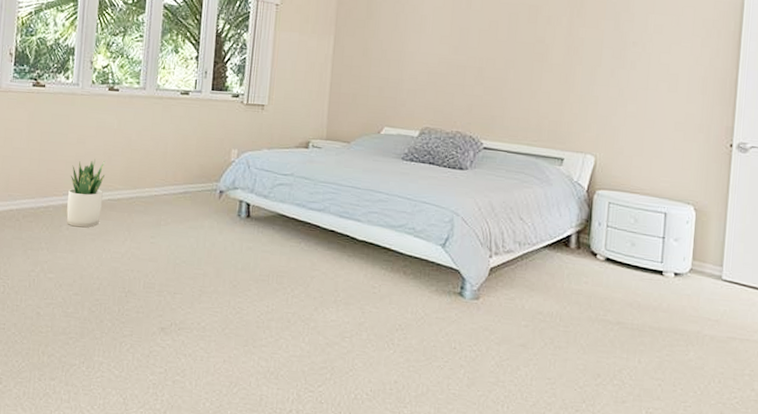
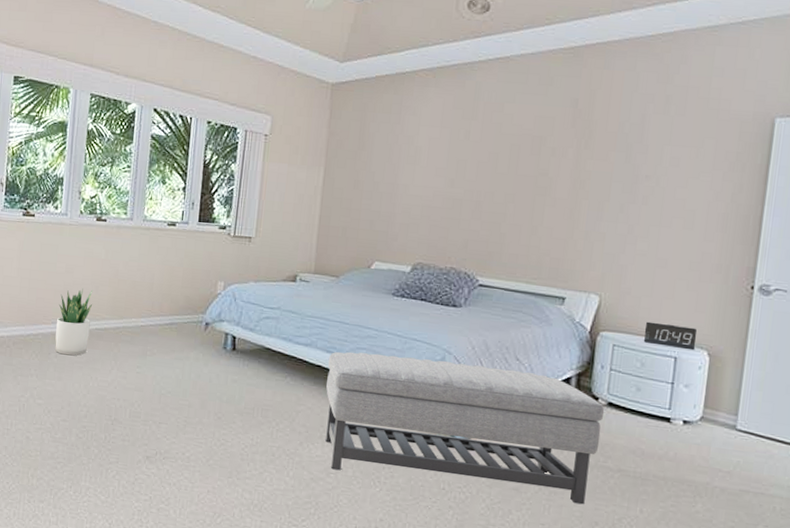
ottoman: none [339,216,603,358] -> present [325,351,605,505]
alarm clock: none [636,179,683,206] -> present [644,321,696,351]

